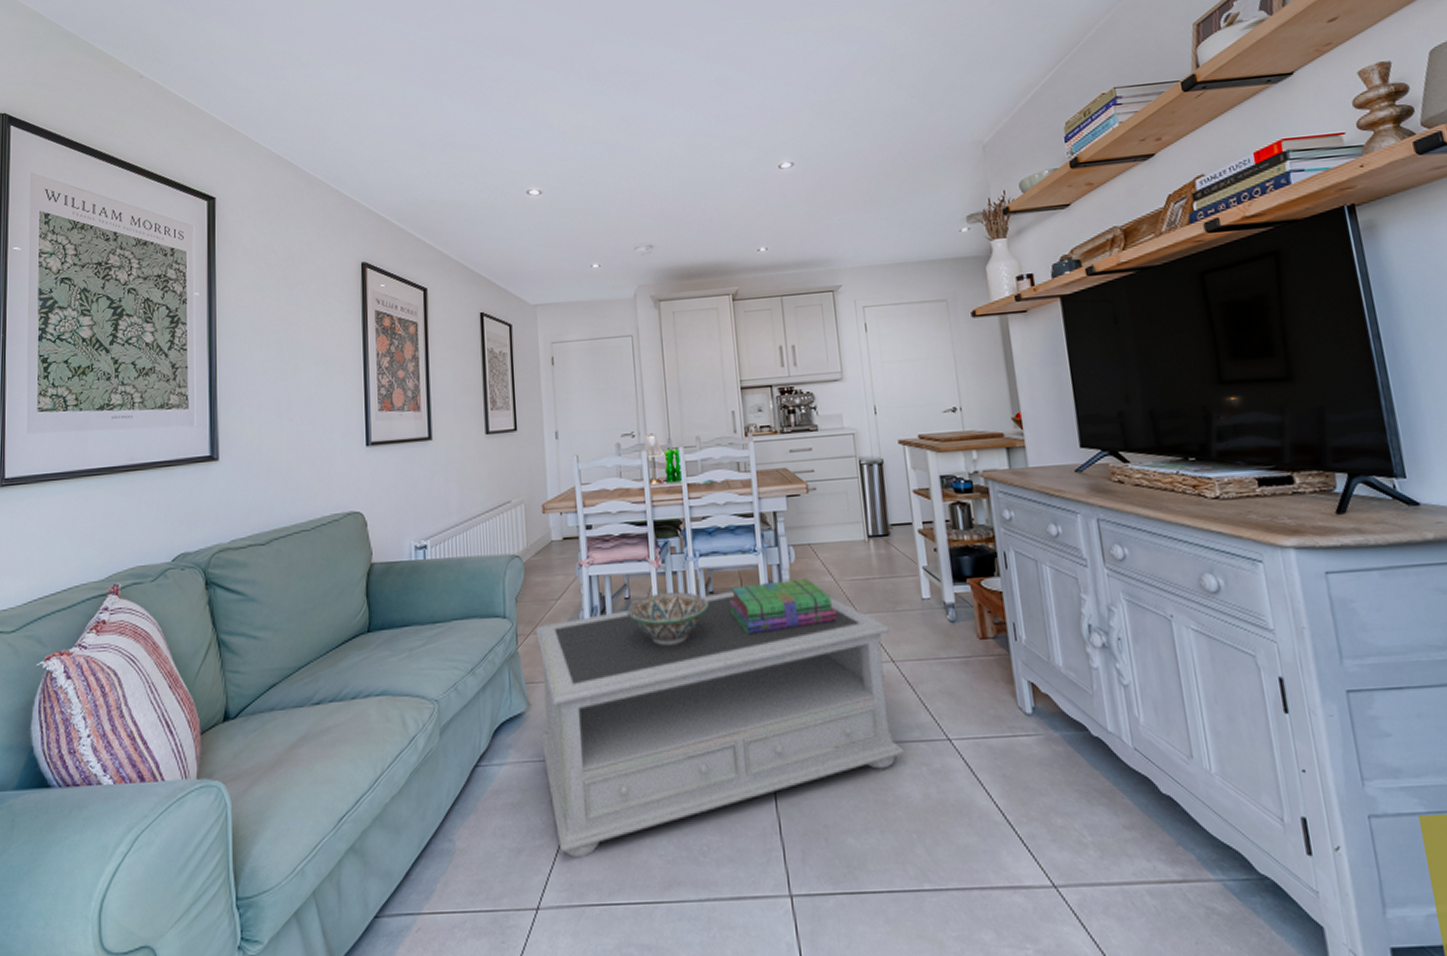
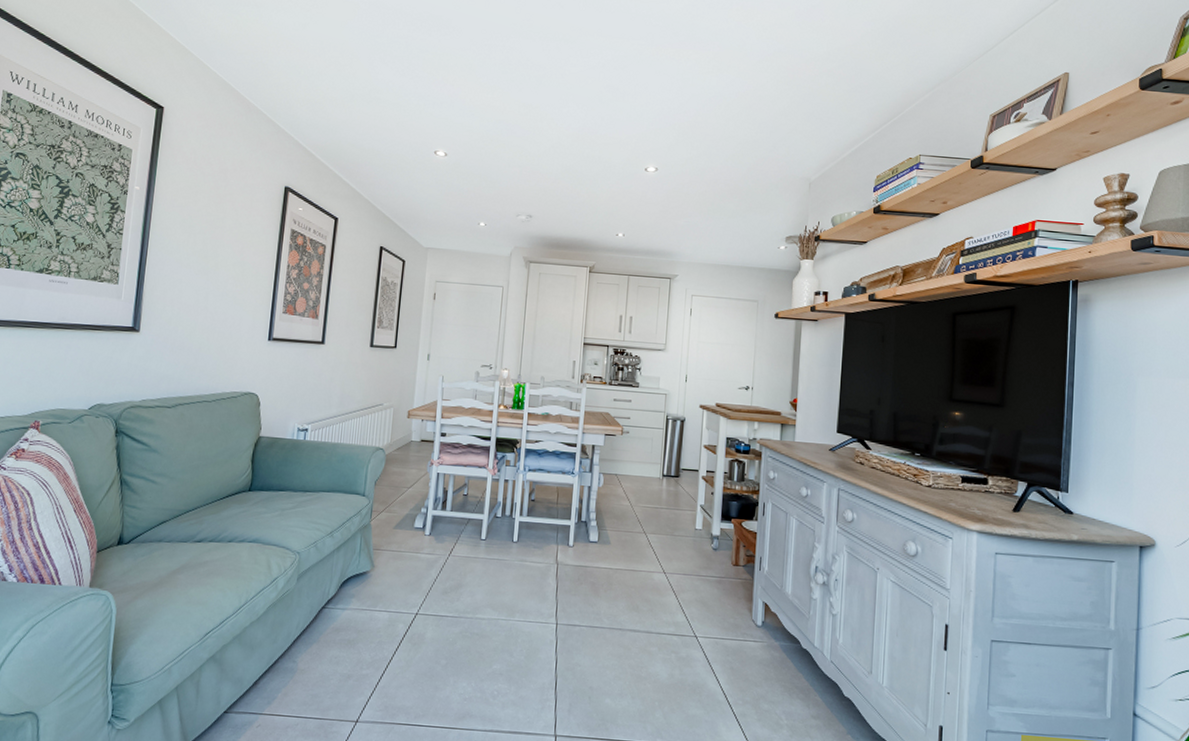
coffee table: present [536,590,905,858] -> none [378,501,666,688]
decorative bowl: present [627,591,709,646] -> none [463,495,529,537]
stack of books: present [729,577,838,635] -> none [545,498,628,538]

